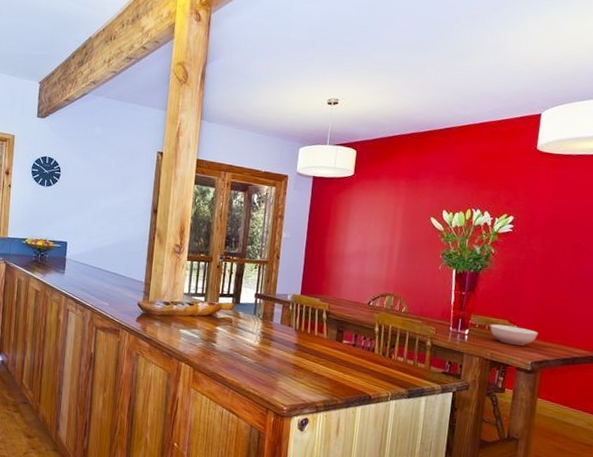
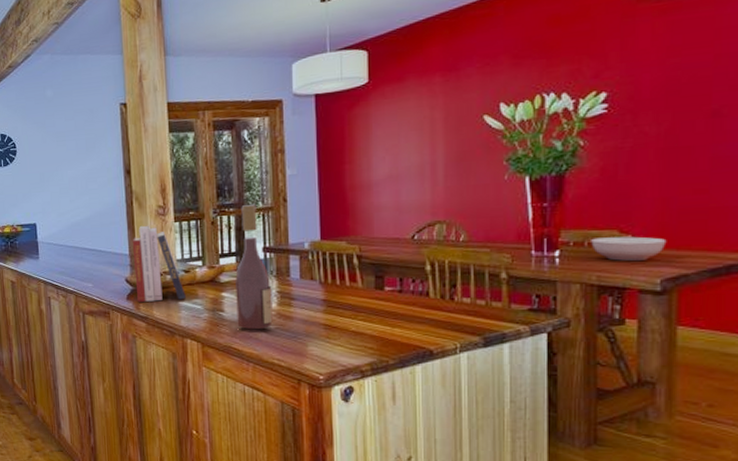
books: none [145,259,187,328] -> present [132,225,186,303]
wine bottle: none [225,256,257,362] -> present [235,205,273,329]

